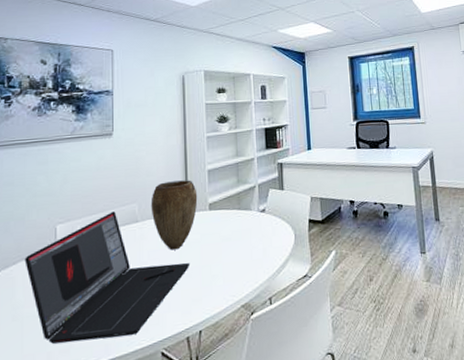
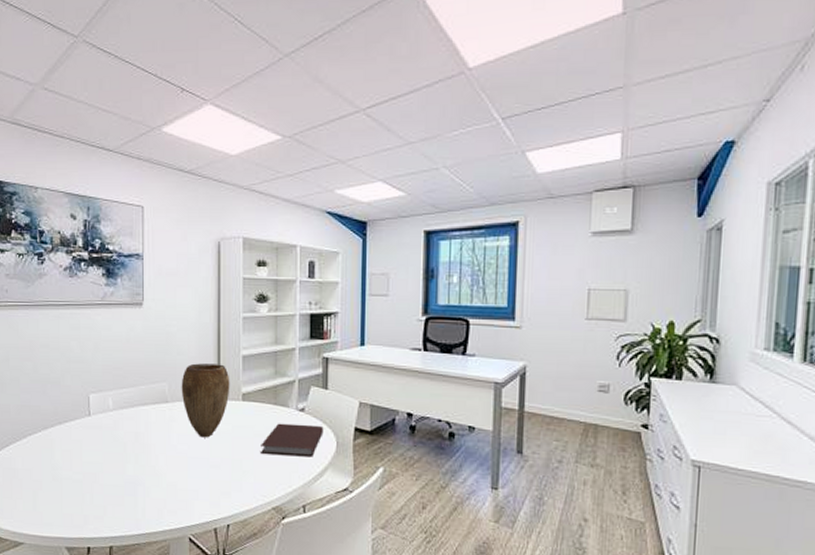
laptop: present [25,211,191,344] -> none [61,388,220,516]
notebook: none [228,222,283,256] -> present [261,423,324,457]

